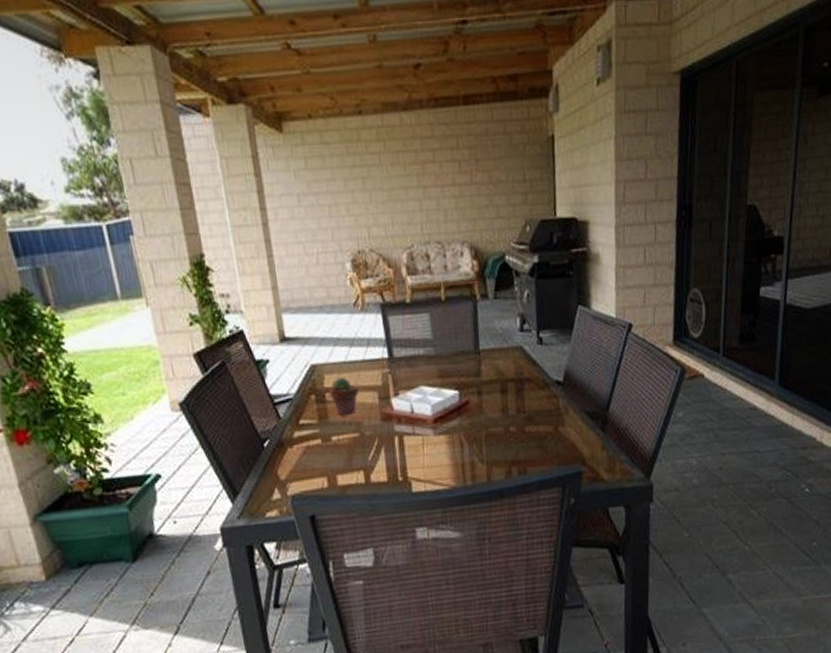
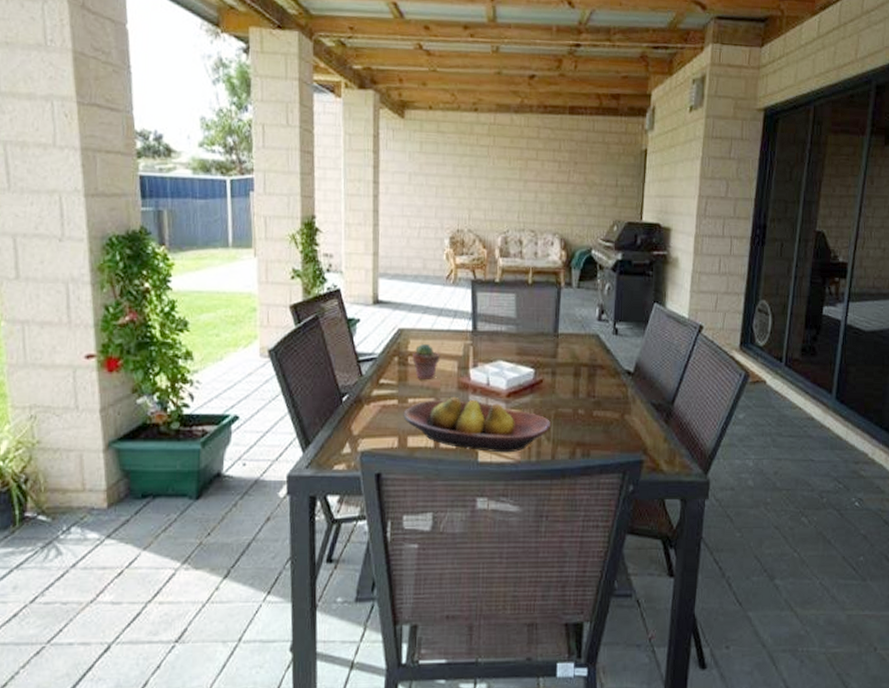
fruit bowl: none [328,429,484,481] -> present [403,397,552,453]

